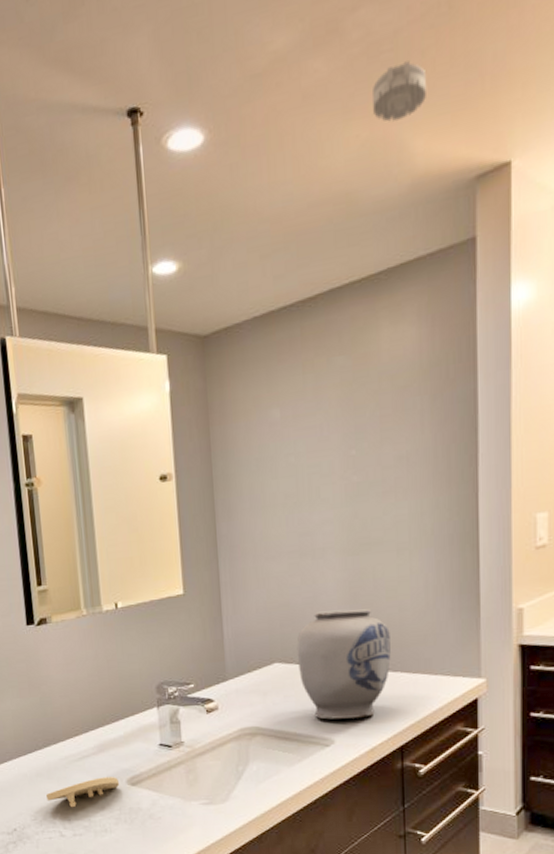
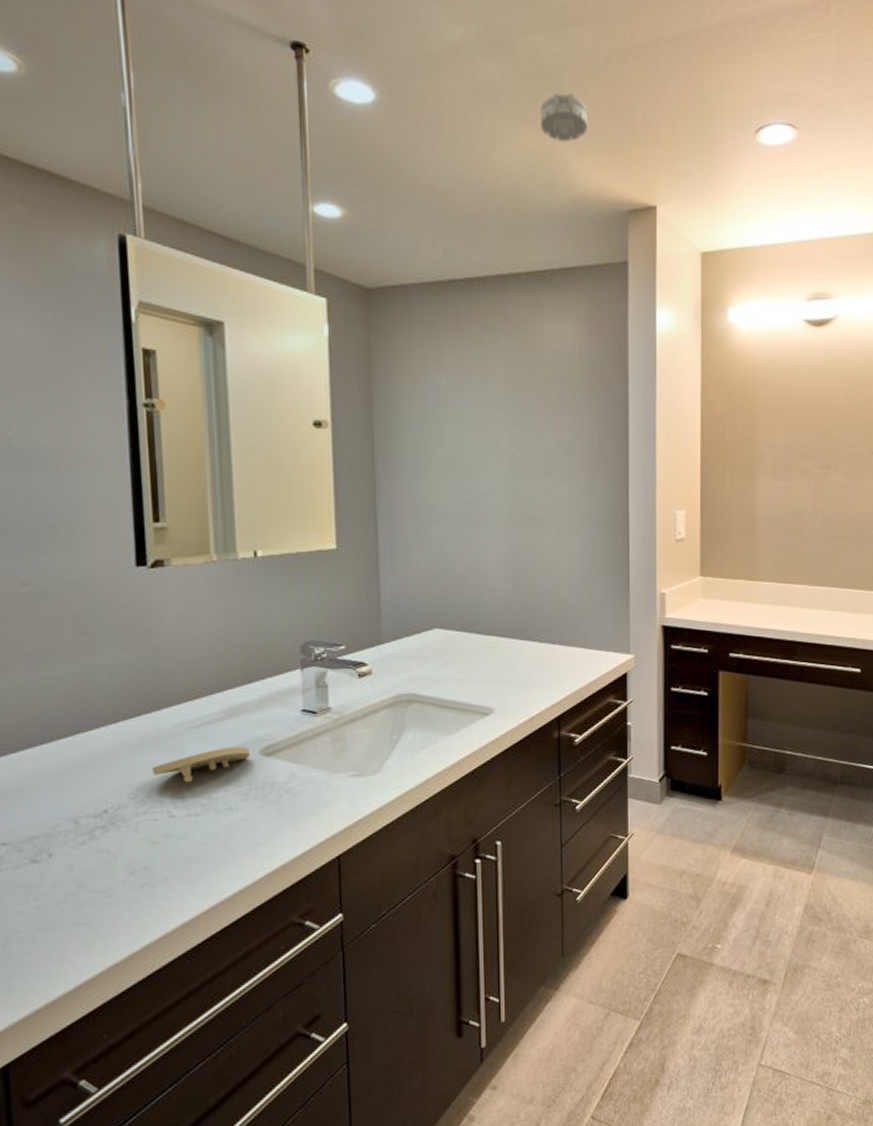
vase: present [297,609,391,720] -> none [458,580,550,688]

